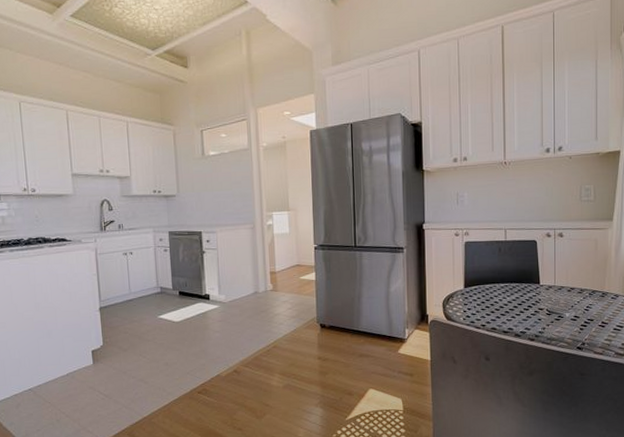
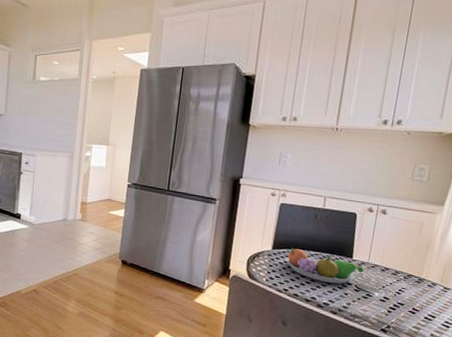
fruit bowl: none [479,283,552,312] -> present [285,247,364,284]

